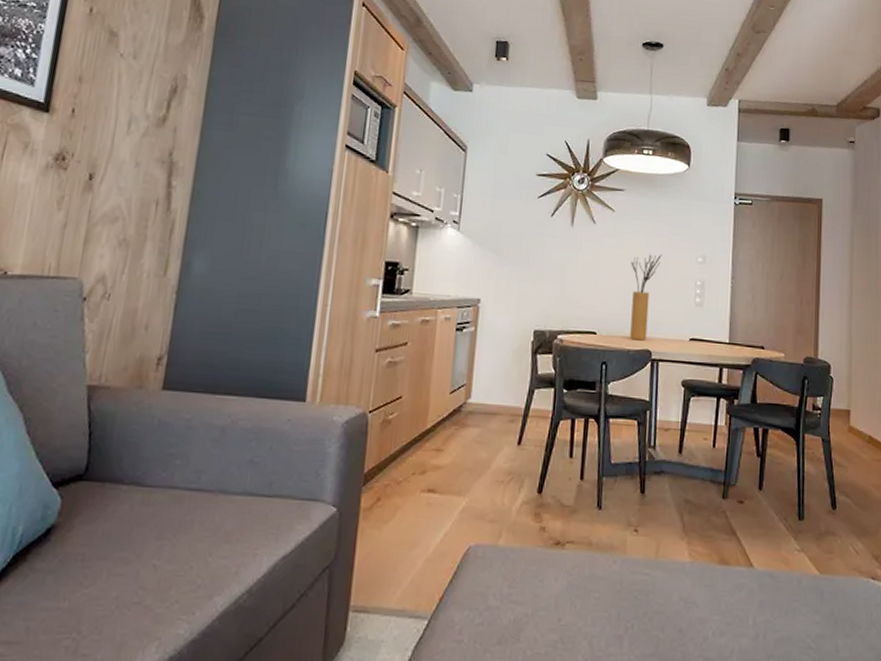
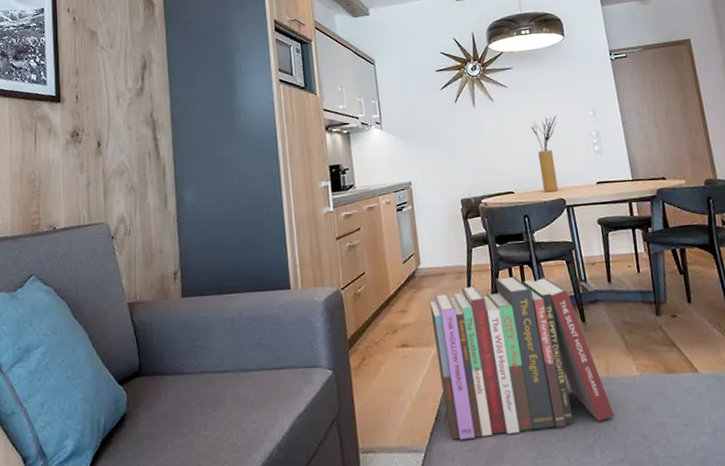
books: none [463,428,655,612] -> present [429,276,615,441]

